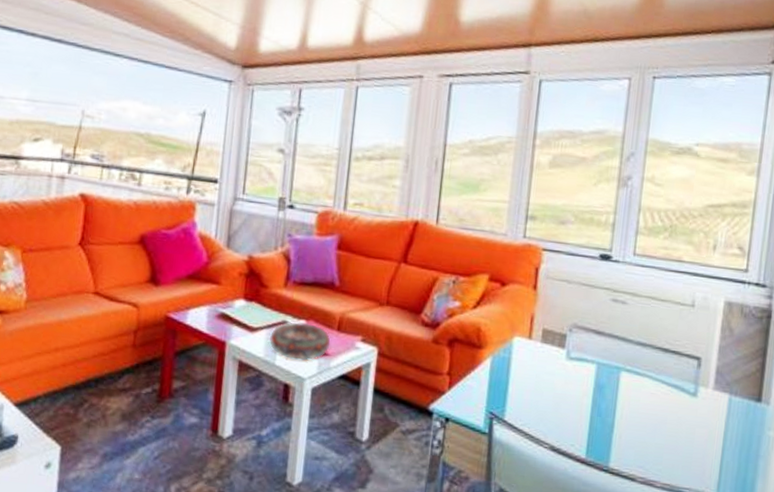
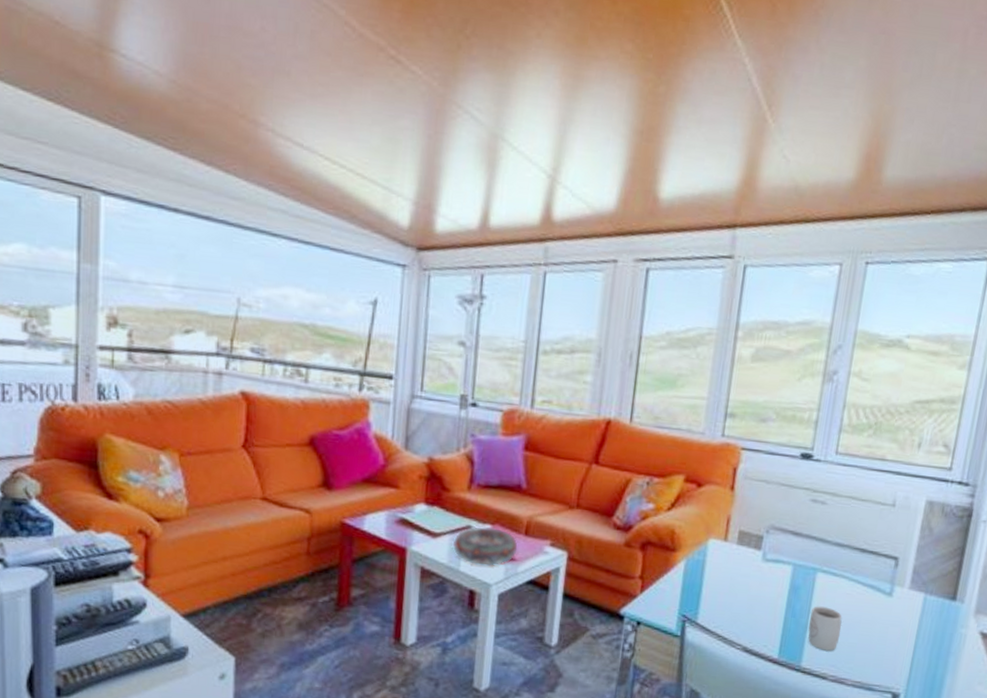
mug: none [614,405,648,452] -> present [808,606,842,651]

